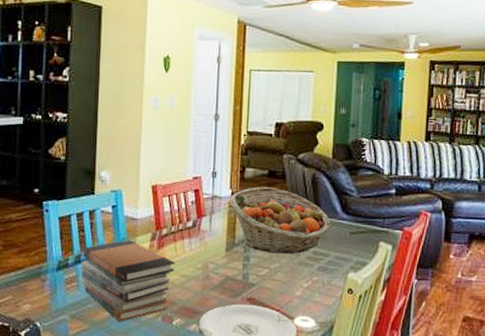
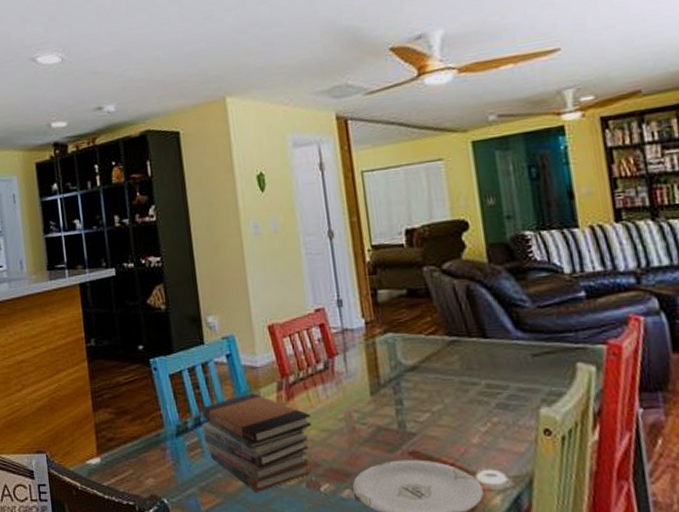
fruit basket: present [230,187,331,254] -> none [364,309,503,392]

